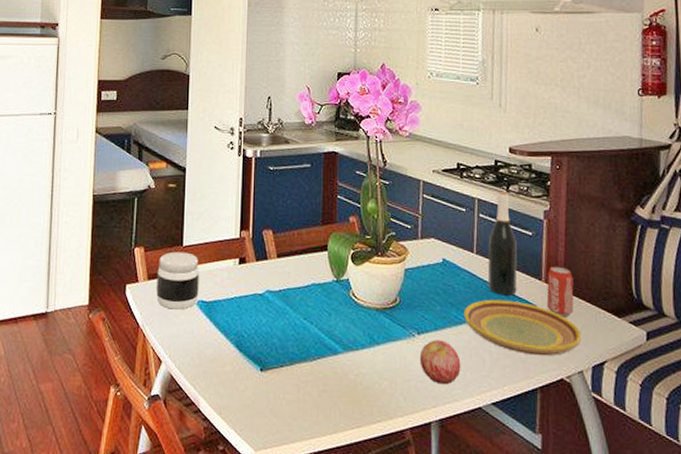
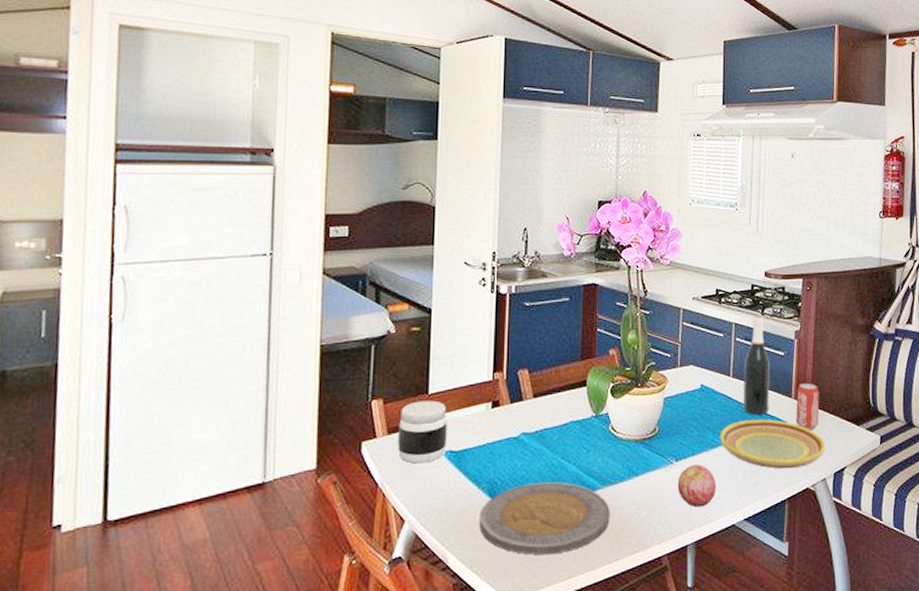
plate: none [228,340,351,412] -> present [479,482,610,555]

